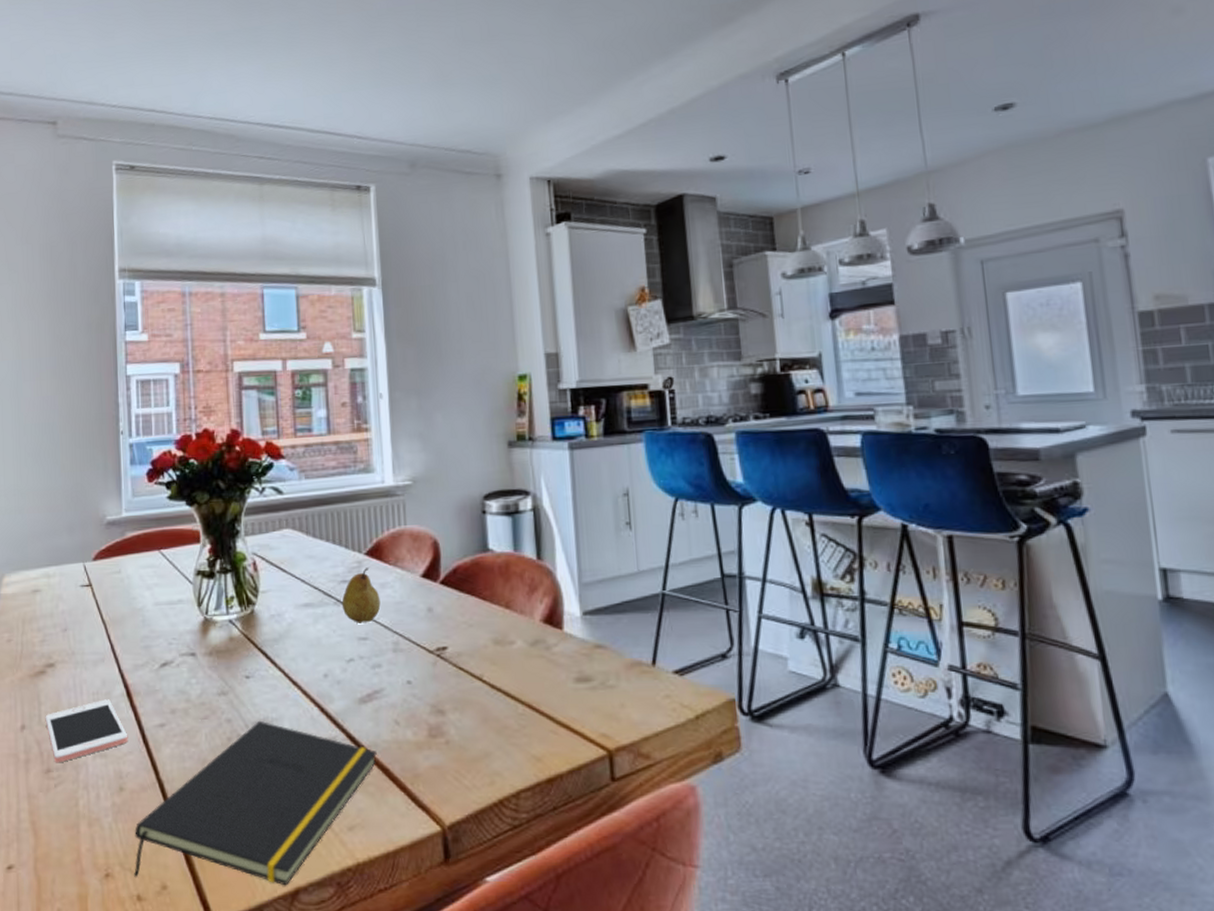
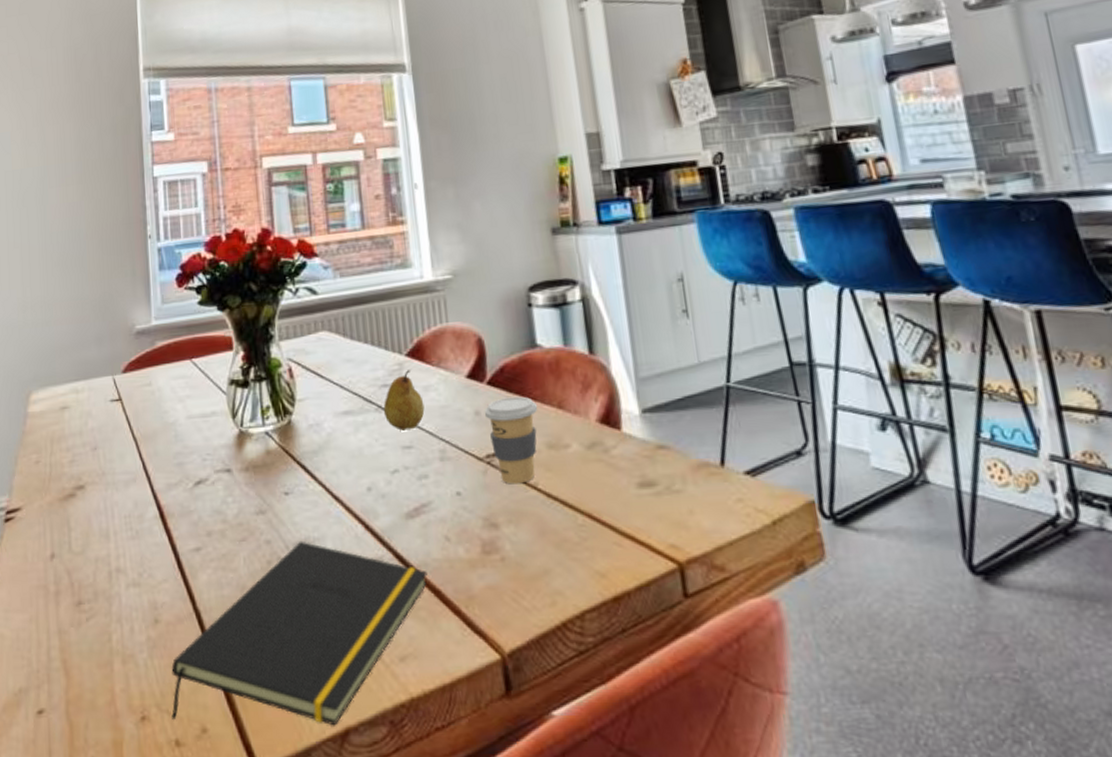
cell phone: present [45,699,127,763] -> none [75,522,162,595]
coffee cup: none [436,596,487,676] -> present [484,396,538,484]

